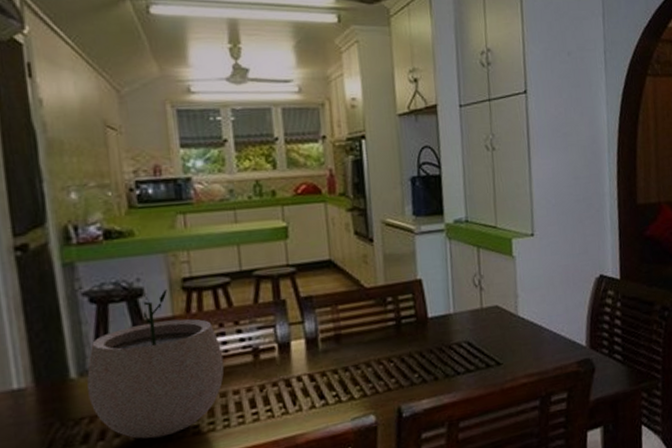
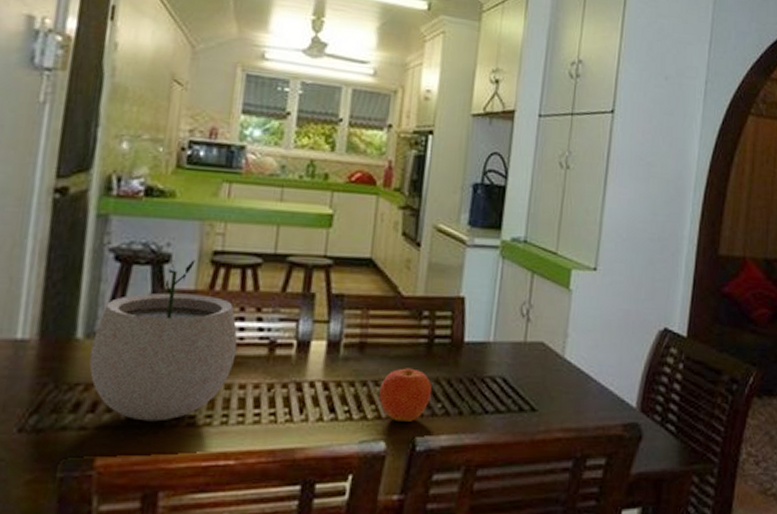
fruit: none [361,348,408,396] -> present [379,368,433,422]

